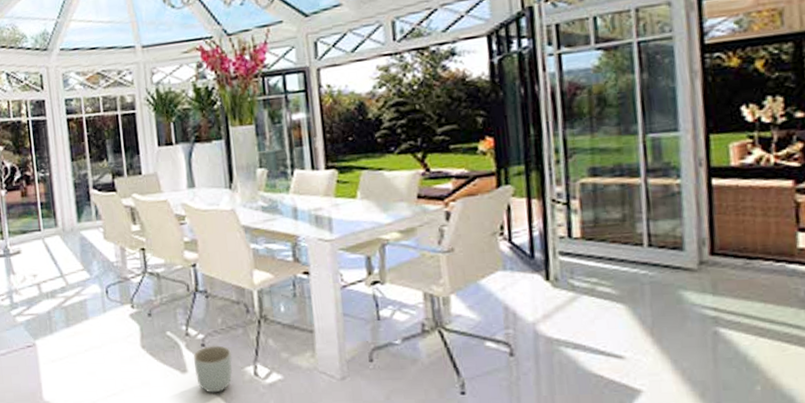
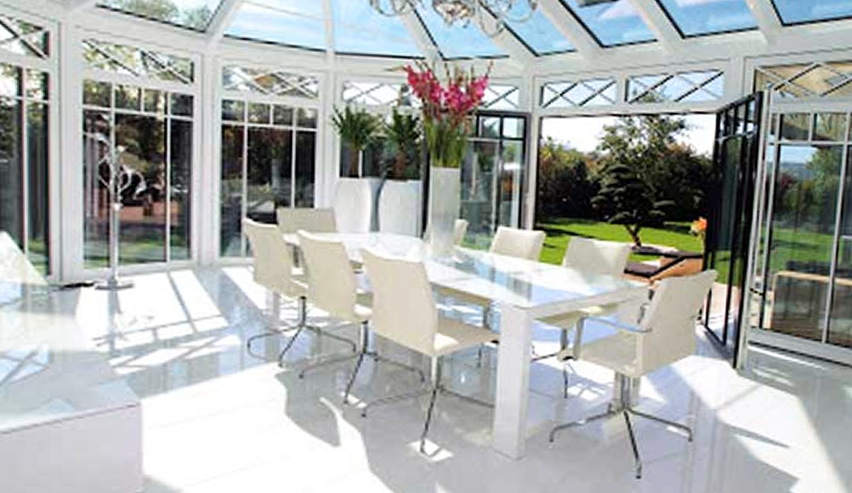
planter: present [193,345,233,393] -> none [349,416,398,471]

